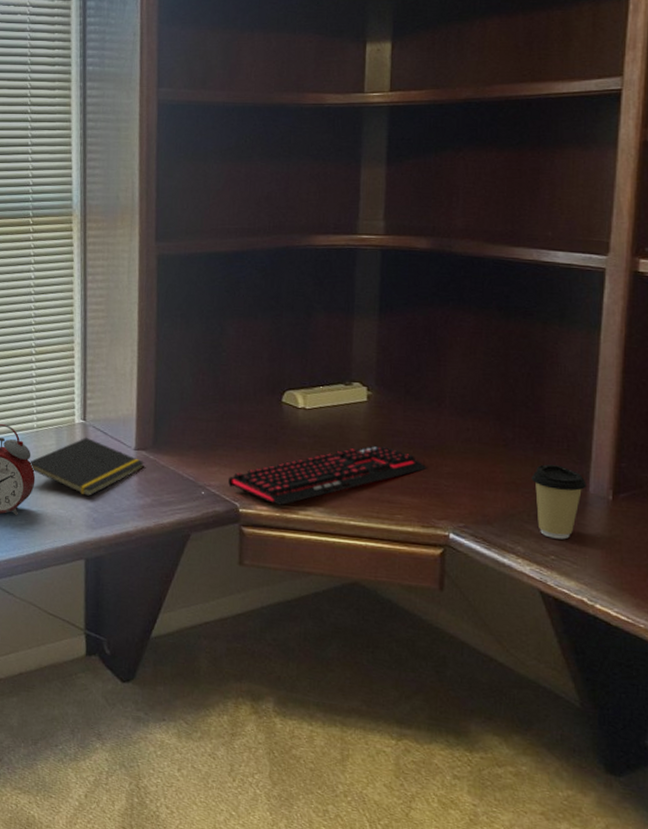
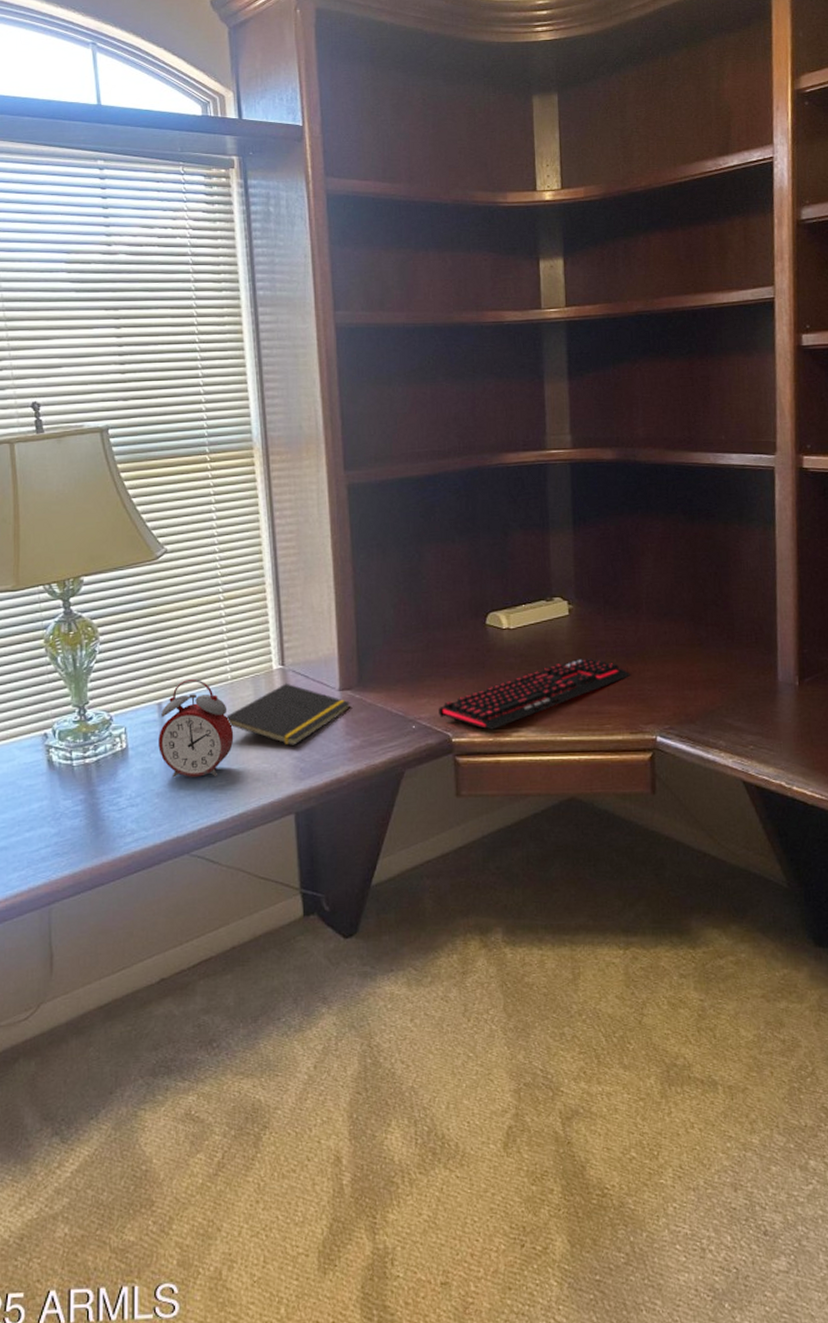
coffee cup: present [531,464,587,540] -> none [726,658,775,729]

